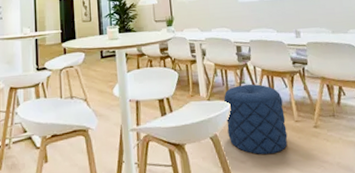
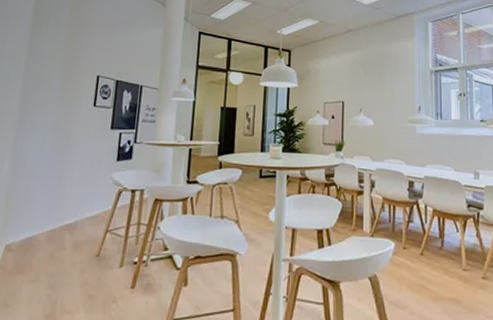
pouf: present [224,83,288,155] -> none [389,223,453,303]

